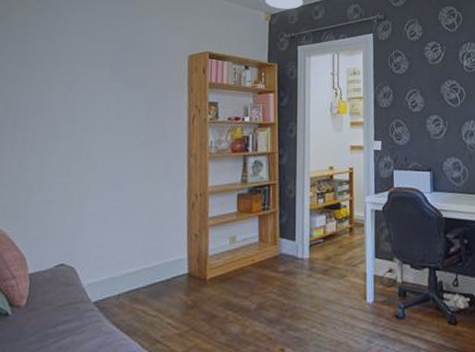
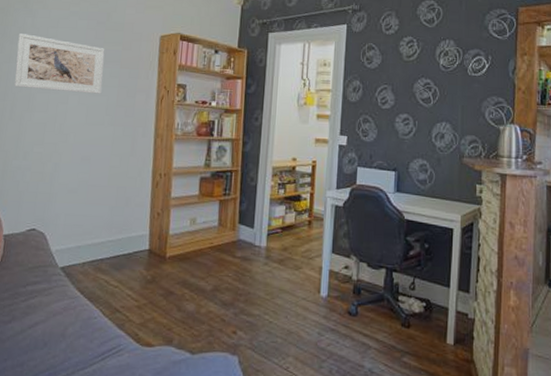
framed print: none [35,62,132,118] -> present [14,33,105,94]

